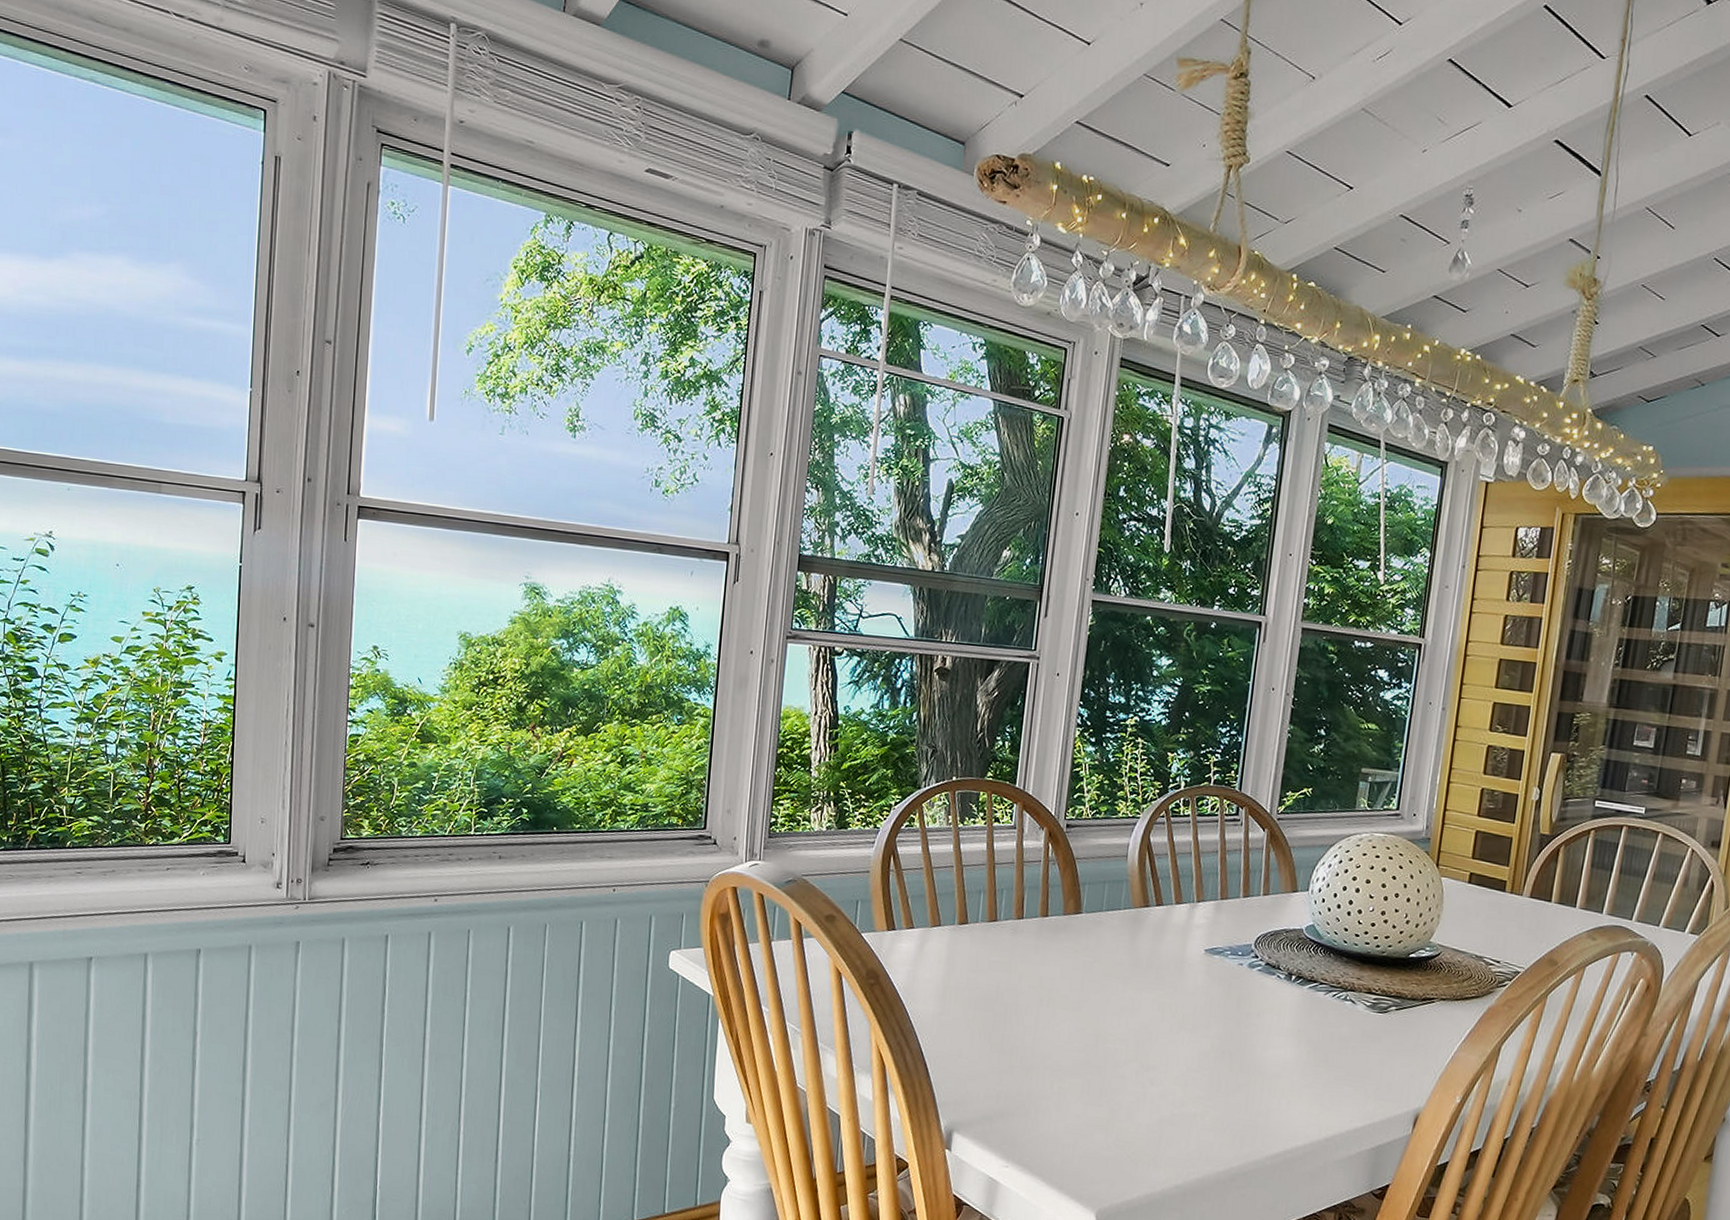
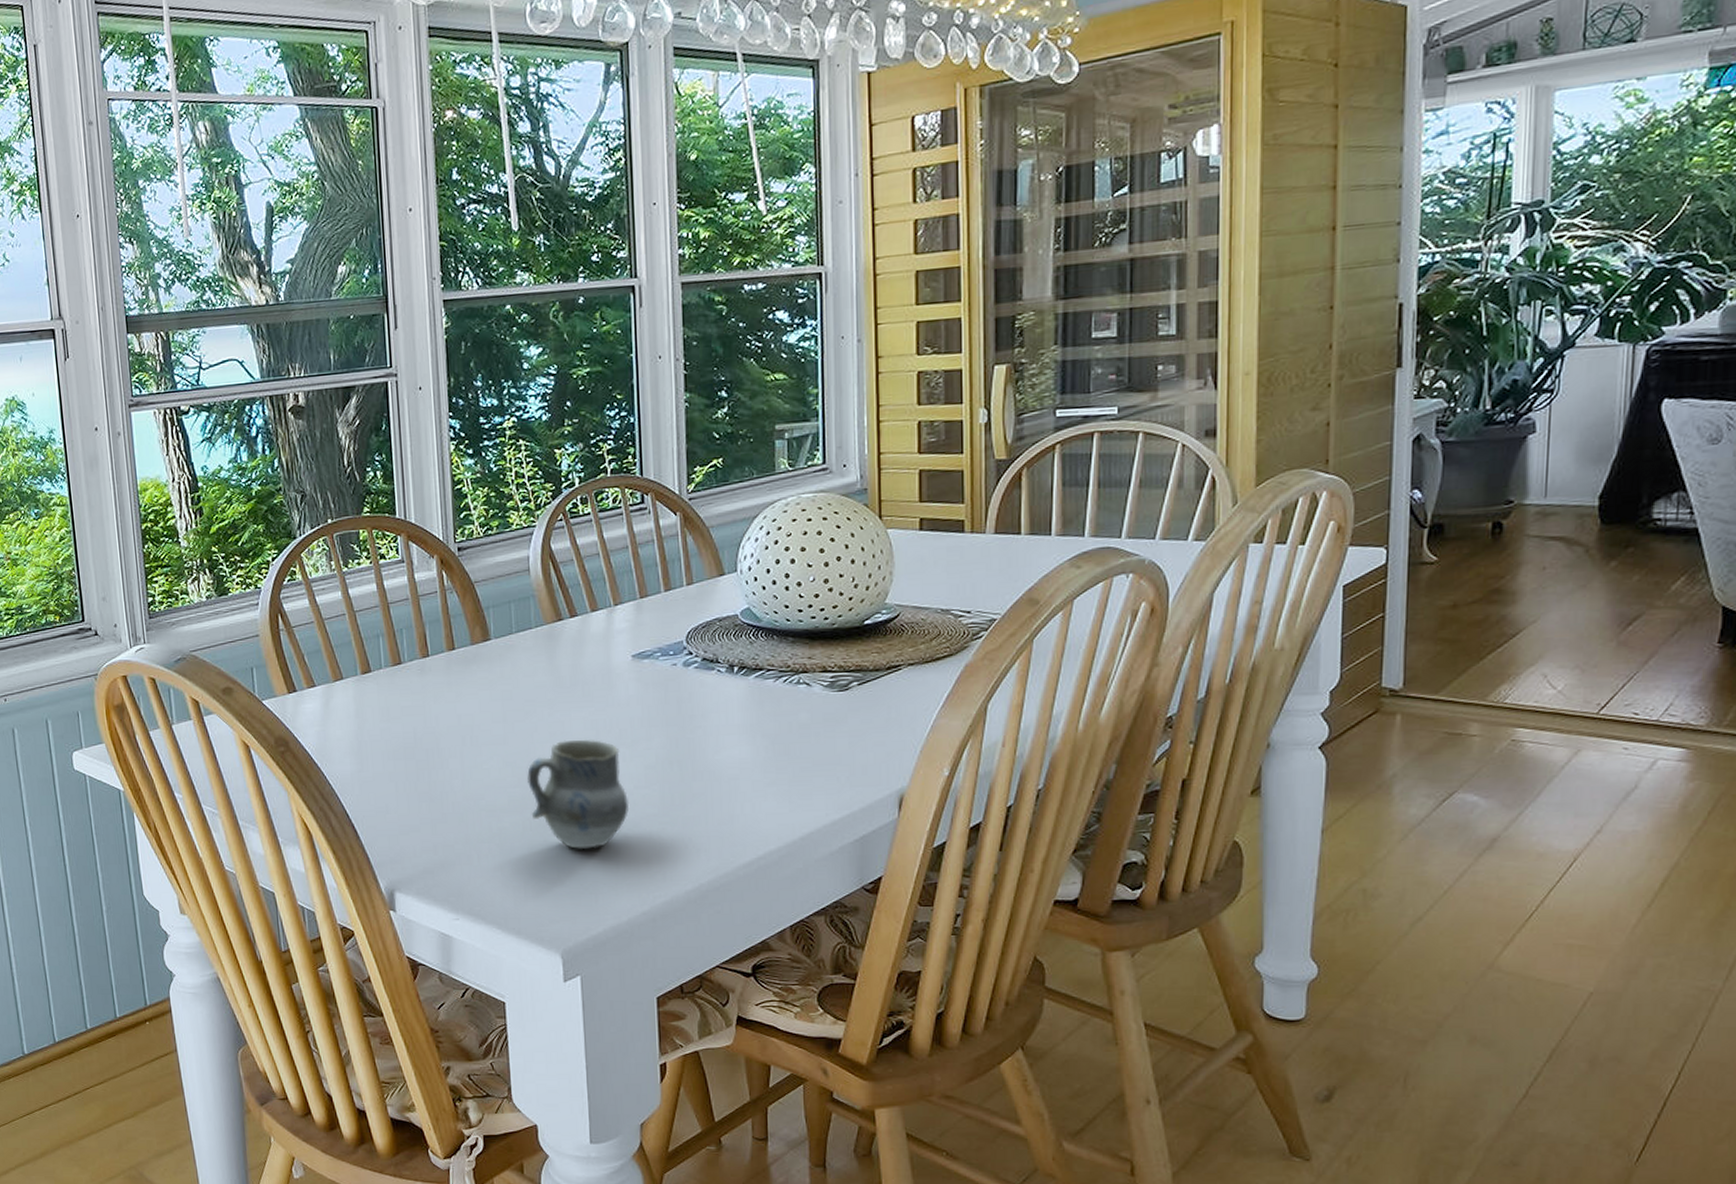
cup: none [1091,1016,1181,1120] -> present [527,739,630,849]

